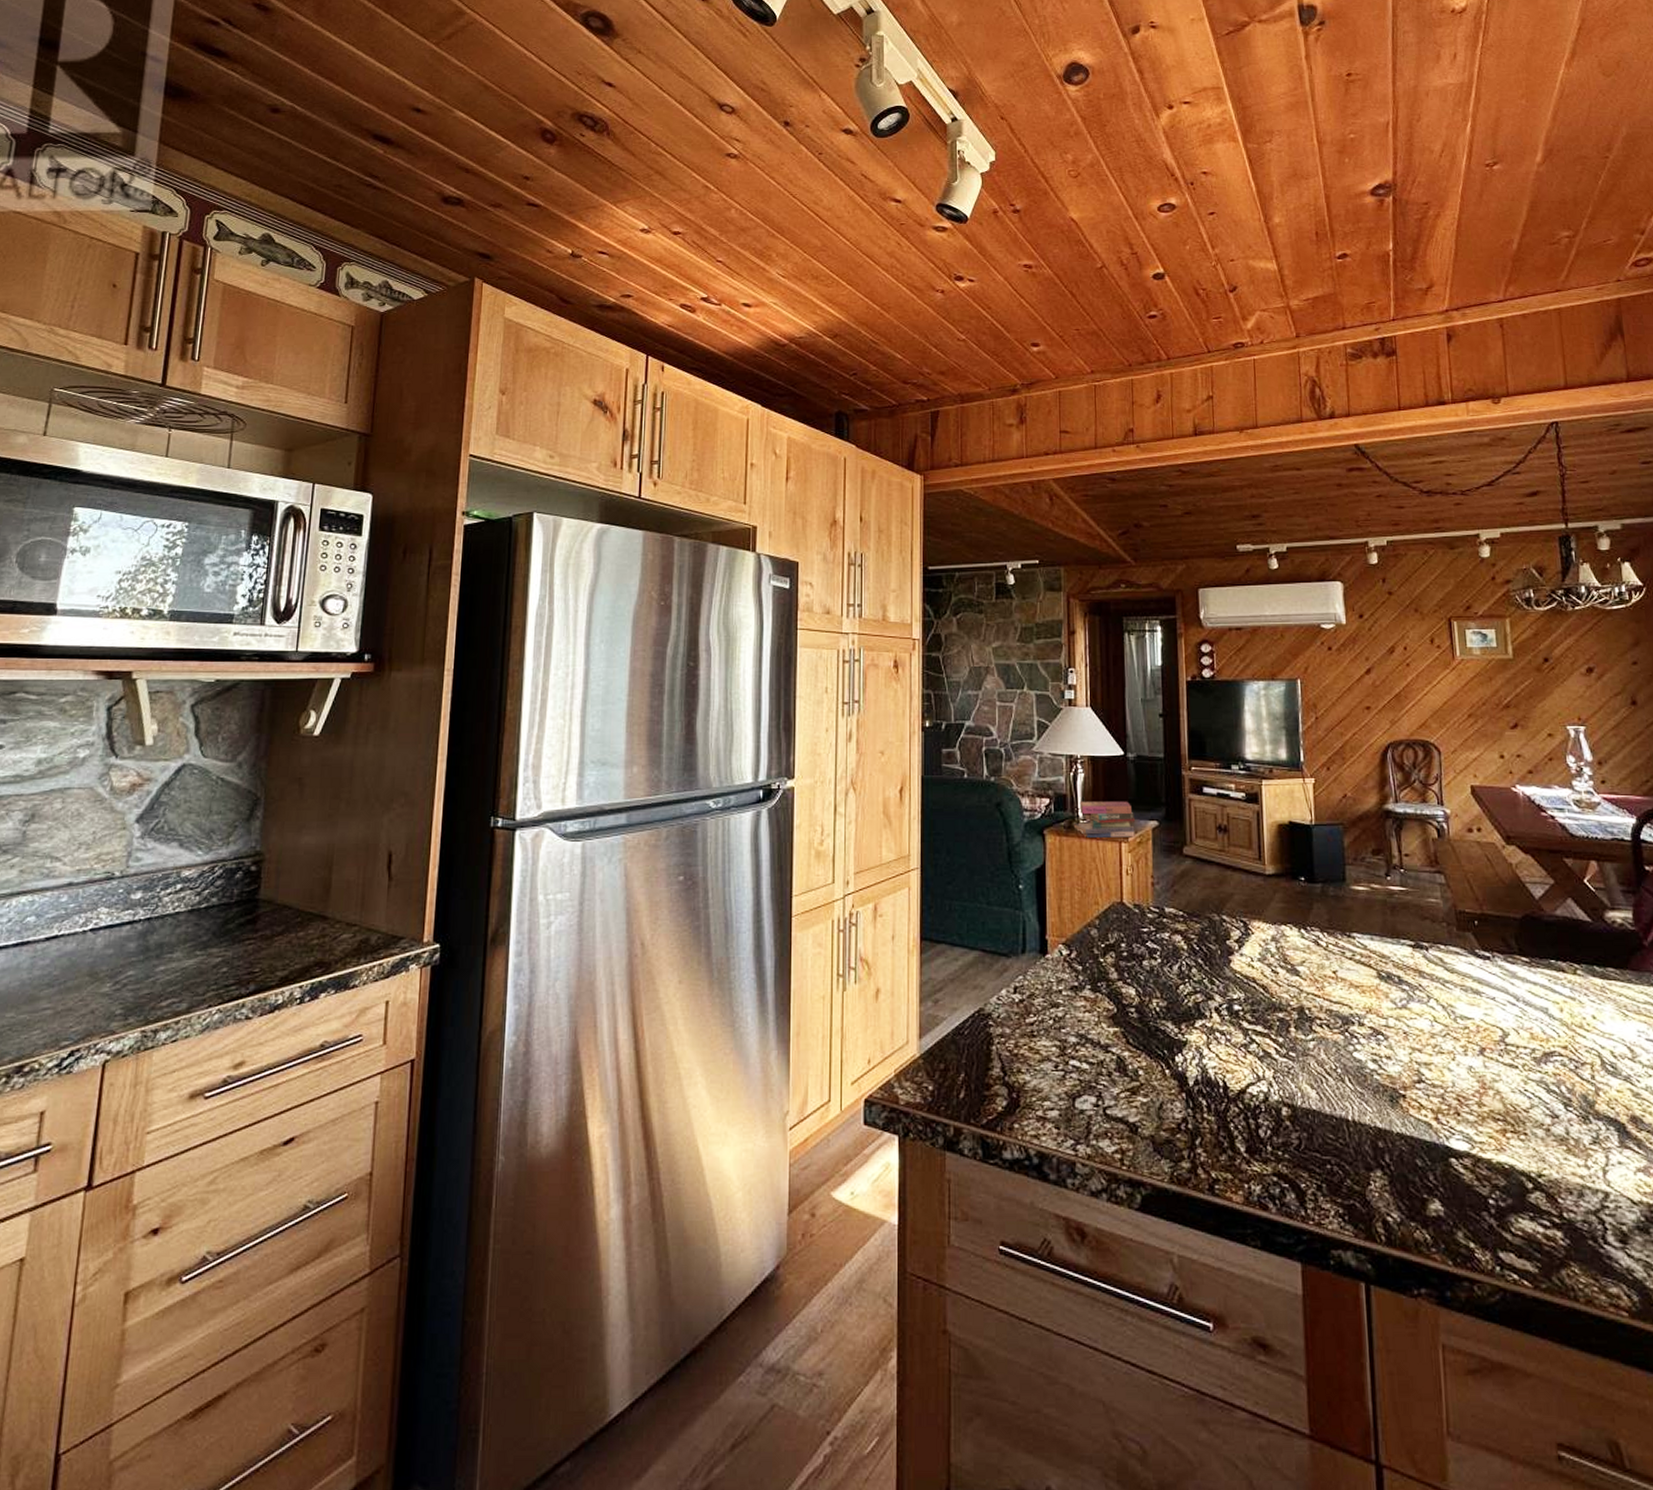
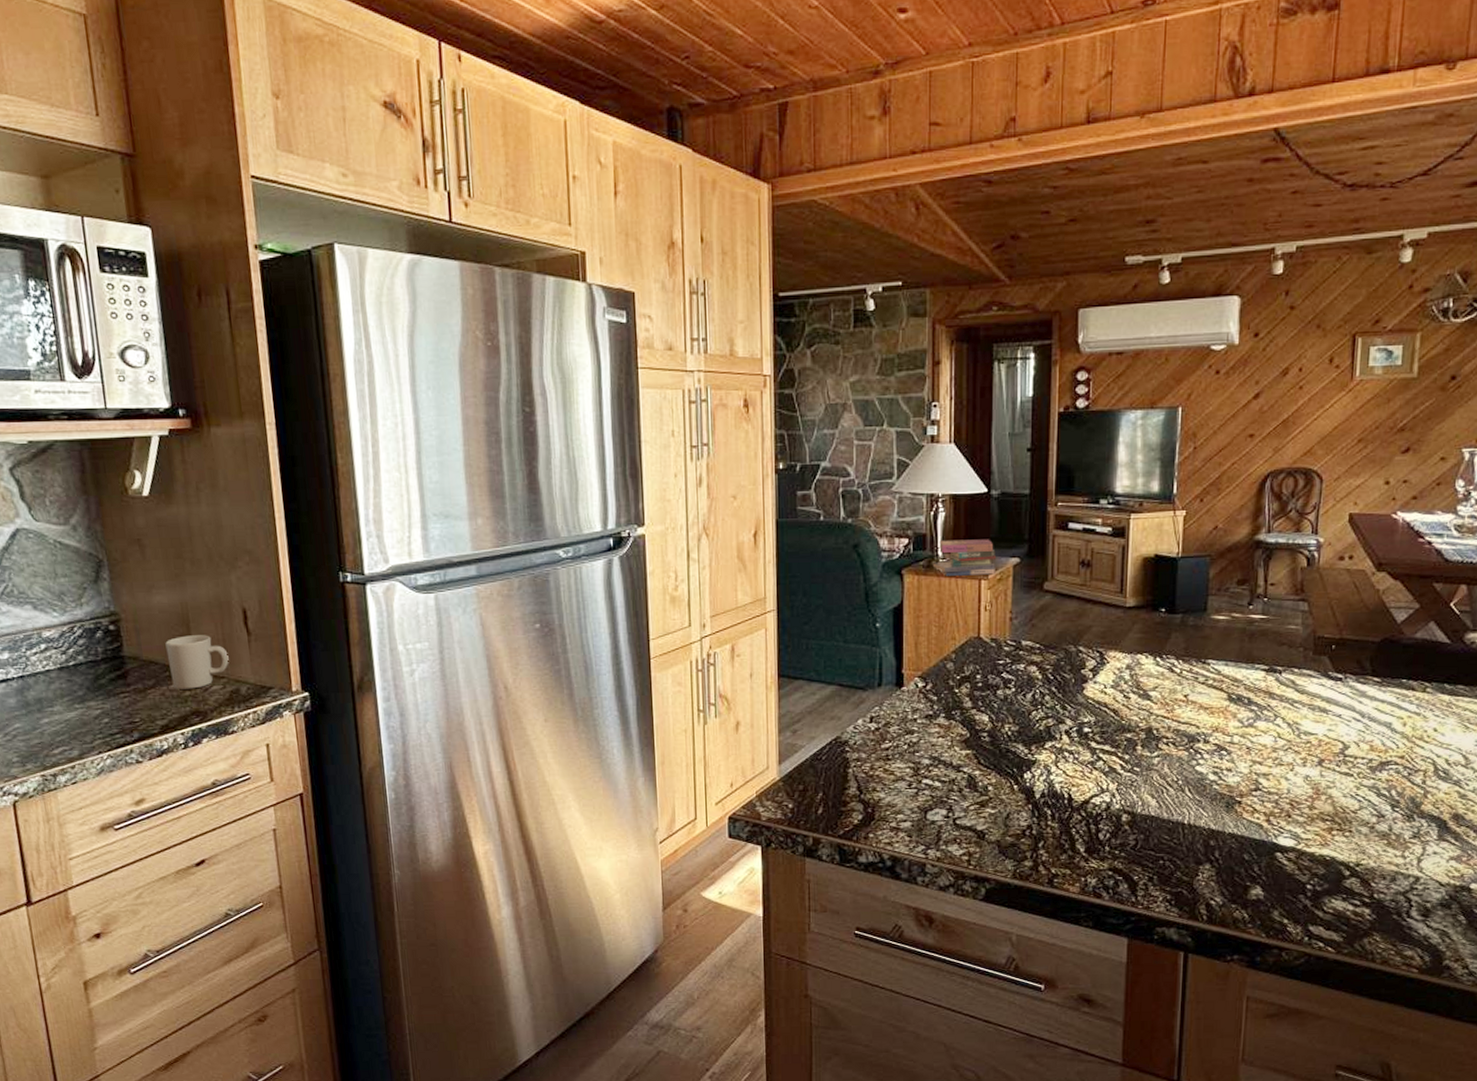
mug: none [301,879,365,937] -> present [165,635,229,689]

